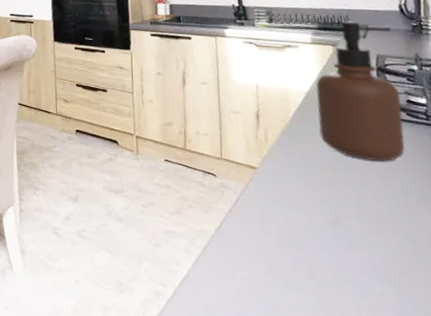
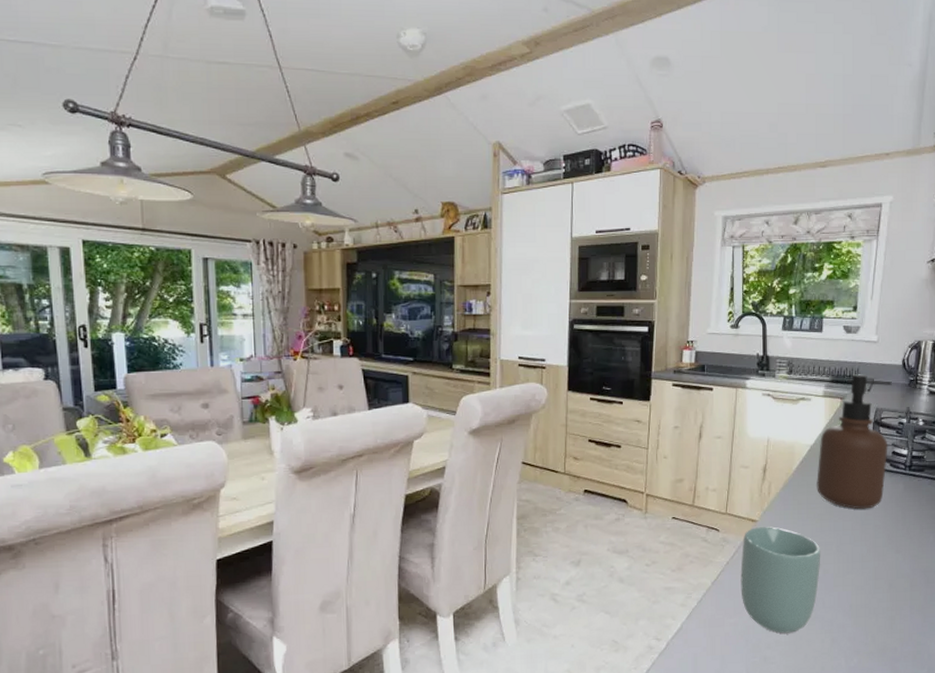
cup: none [244,175,342,295] -> present [740,526,821,634]

